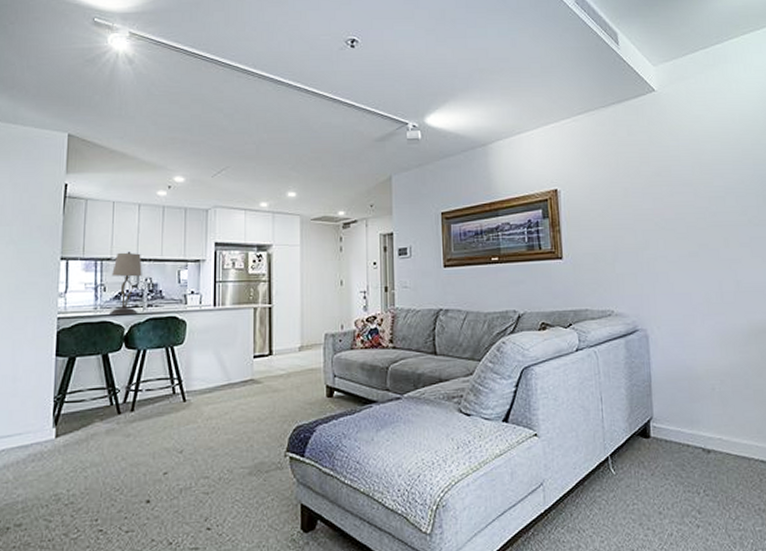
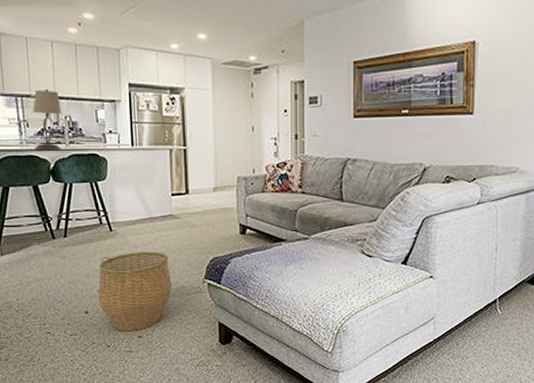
basket: none [163,422,250,523] -> present [98,251,173,332]

